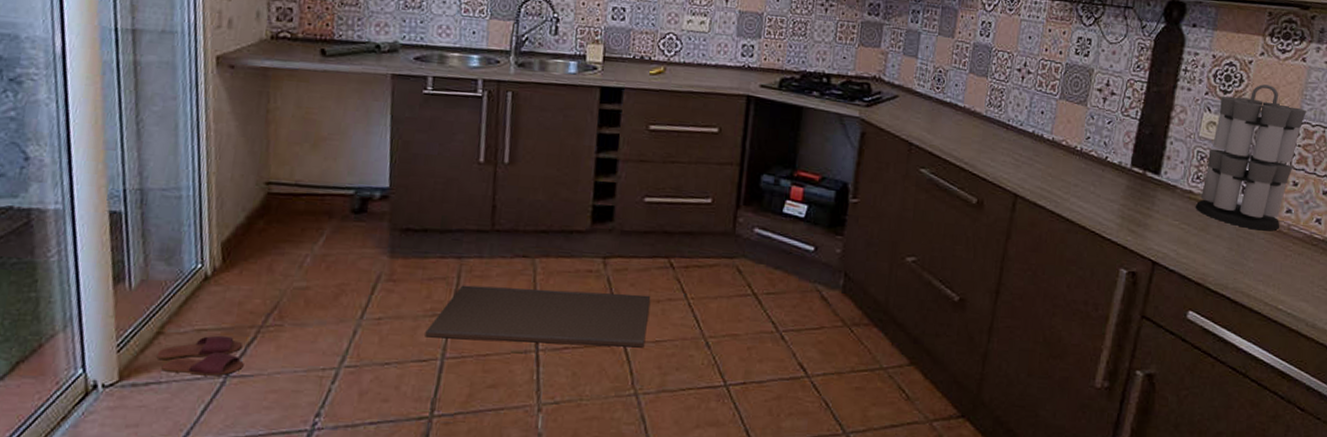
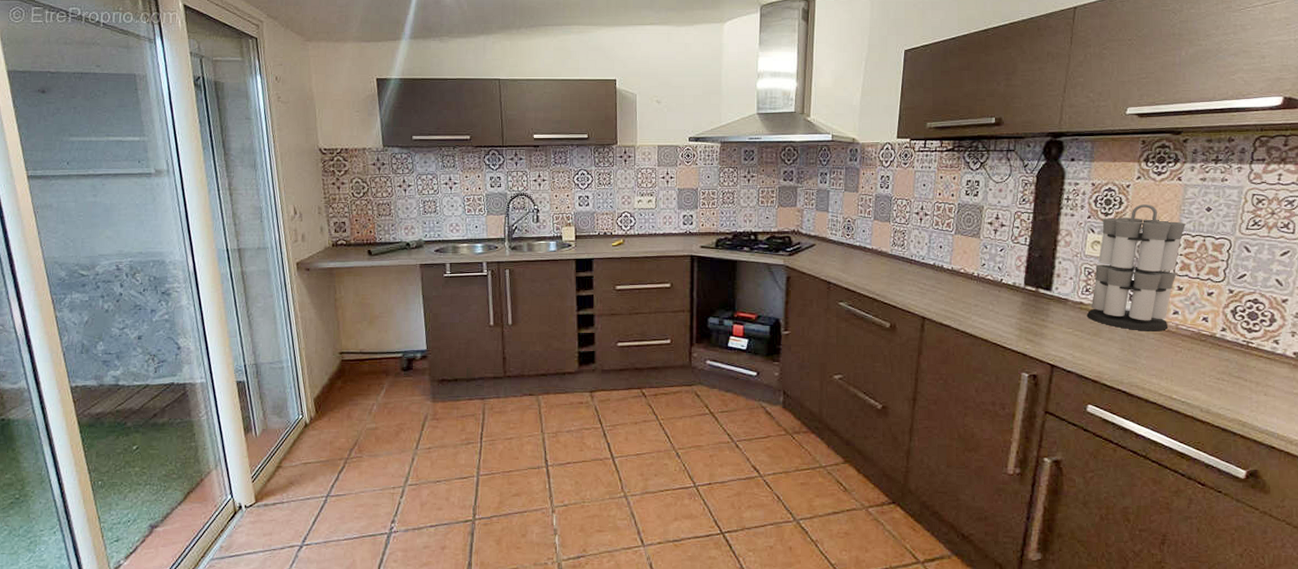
slippers: present [156,335,244,376] -> none [279,466,338,496]
door mat: present [425,285,651,348] -> none [463,418,630,461]

